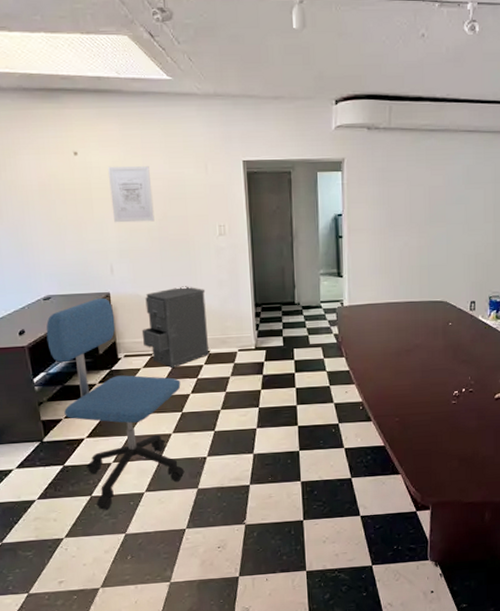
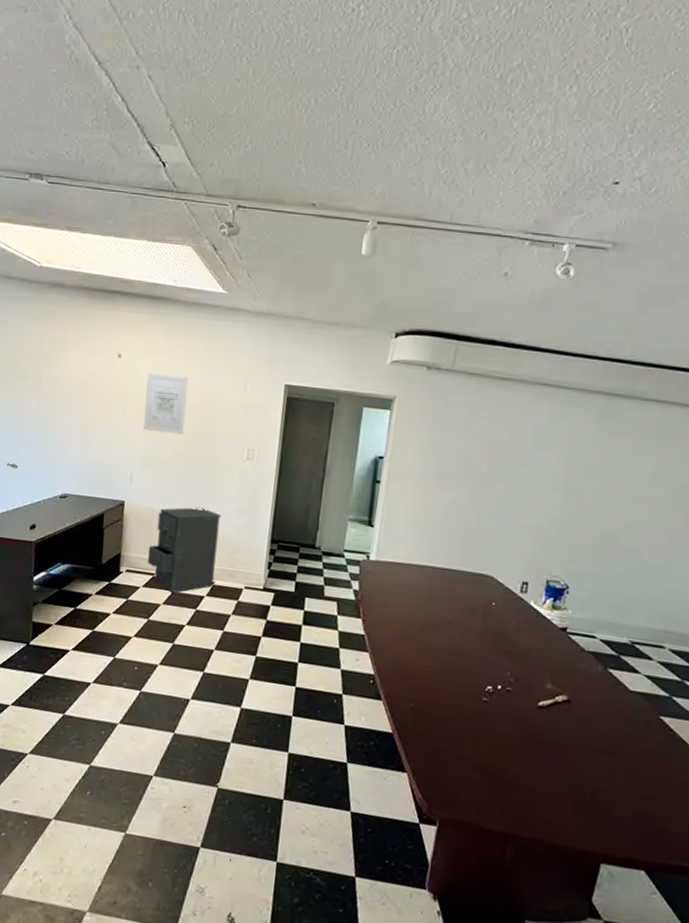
office chair: present [46,297,185,510] -> none [54,504,178,734]

